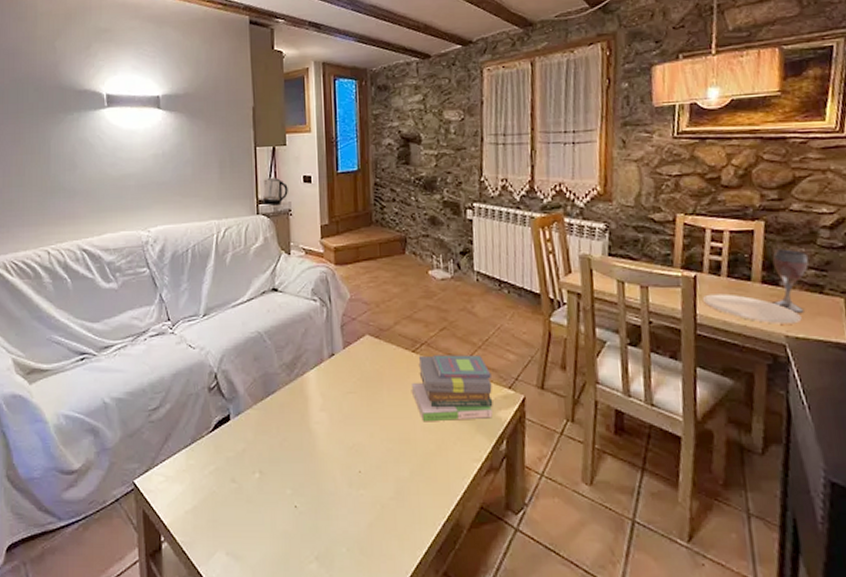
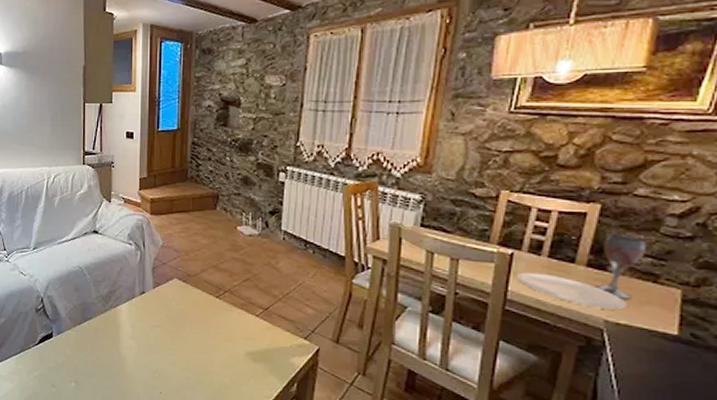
kettle: present [262,177,288,207] -> none [88,132,112,158]
books: present [411,354,493,422] -> none [212,301,289,363]

